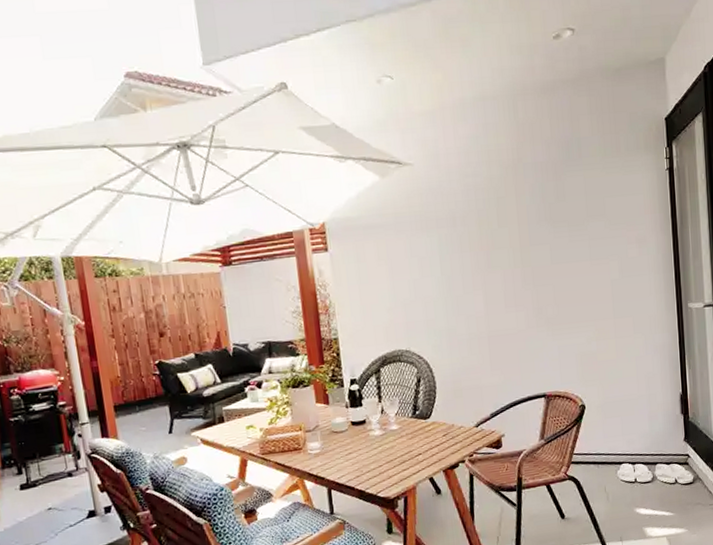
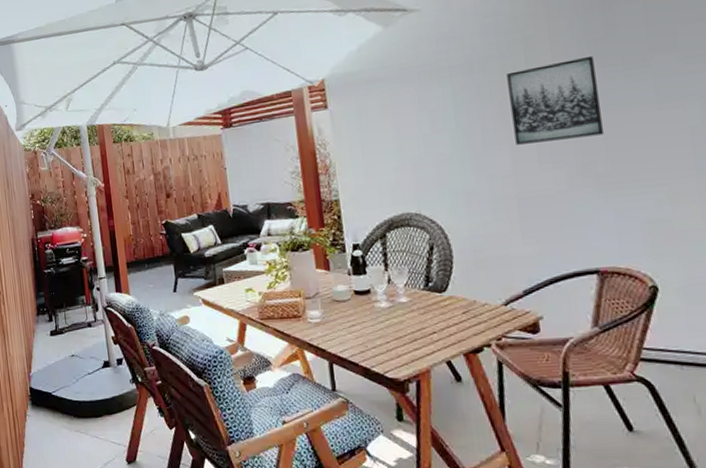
wall art: none [483,217,554,291] -> present [507,55,605,145]

